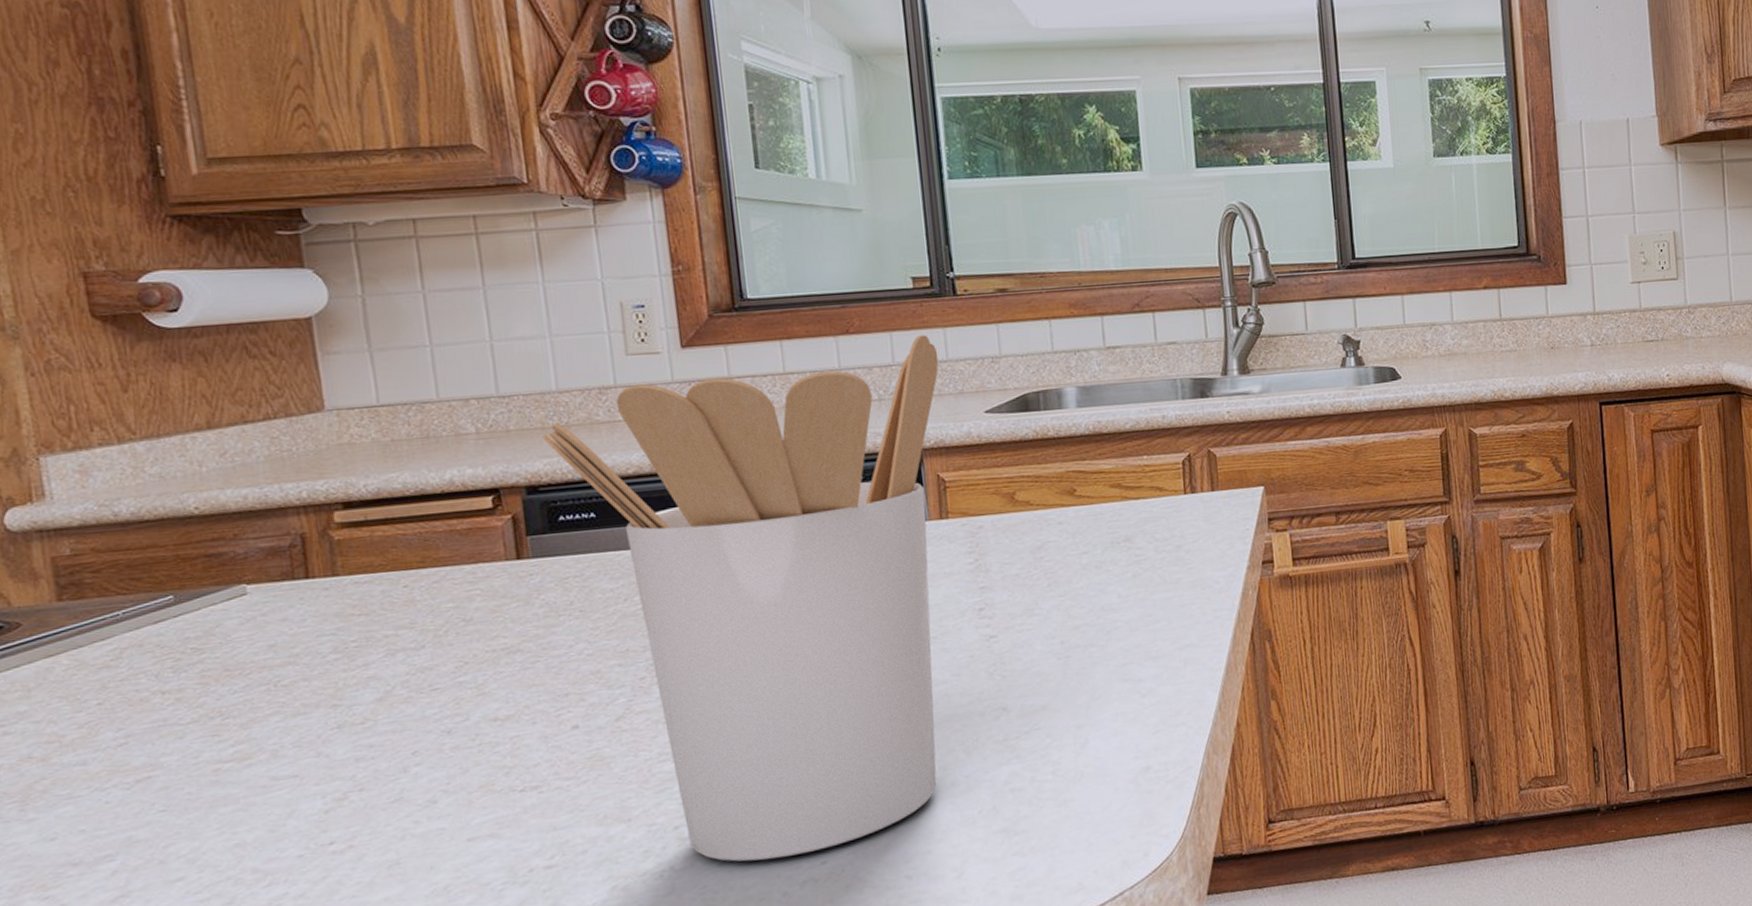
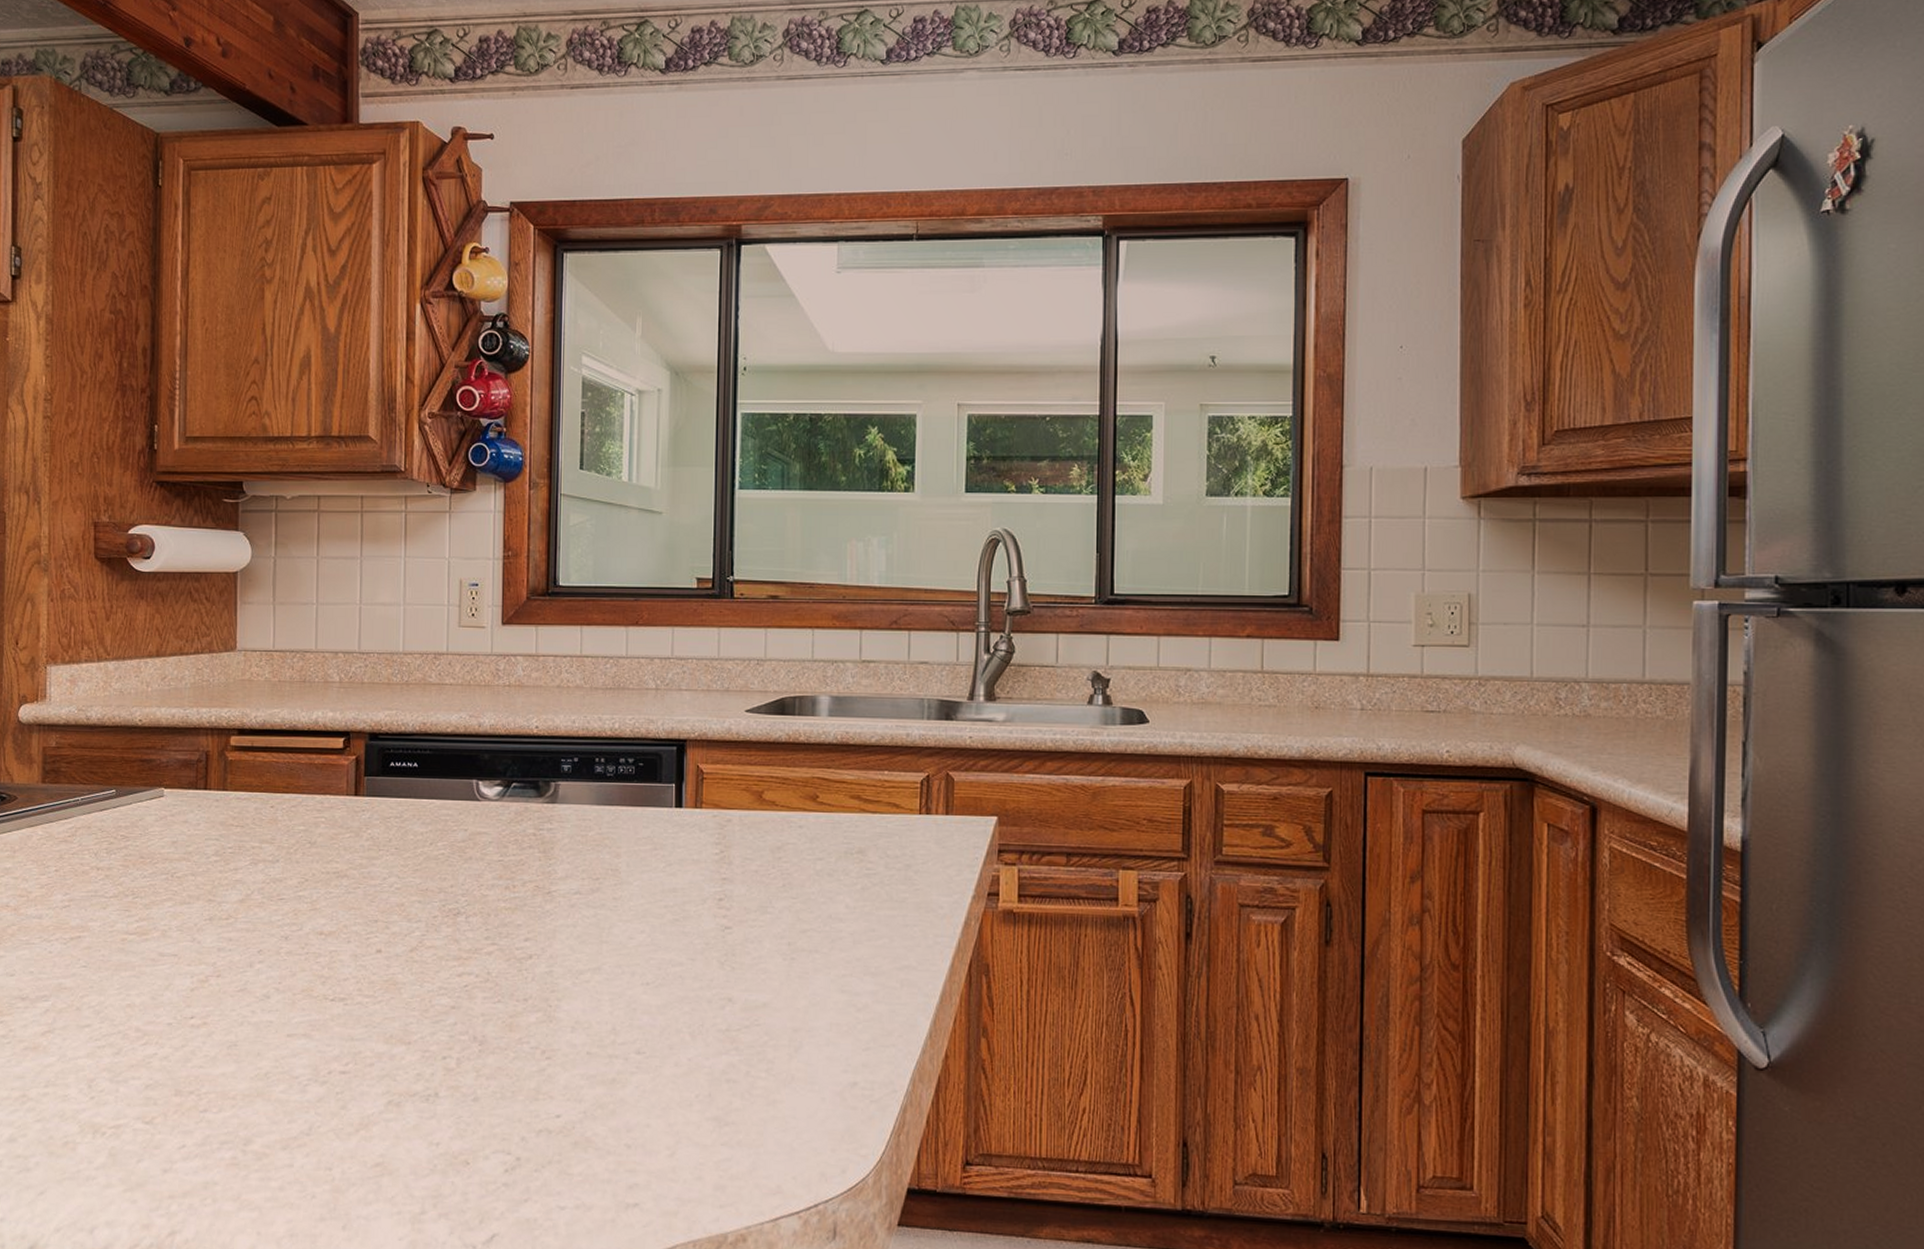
utensil holder: present [542,335,939,862] -> none [387,632,711,1104]

